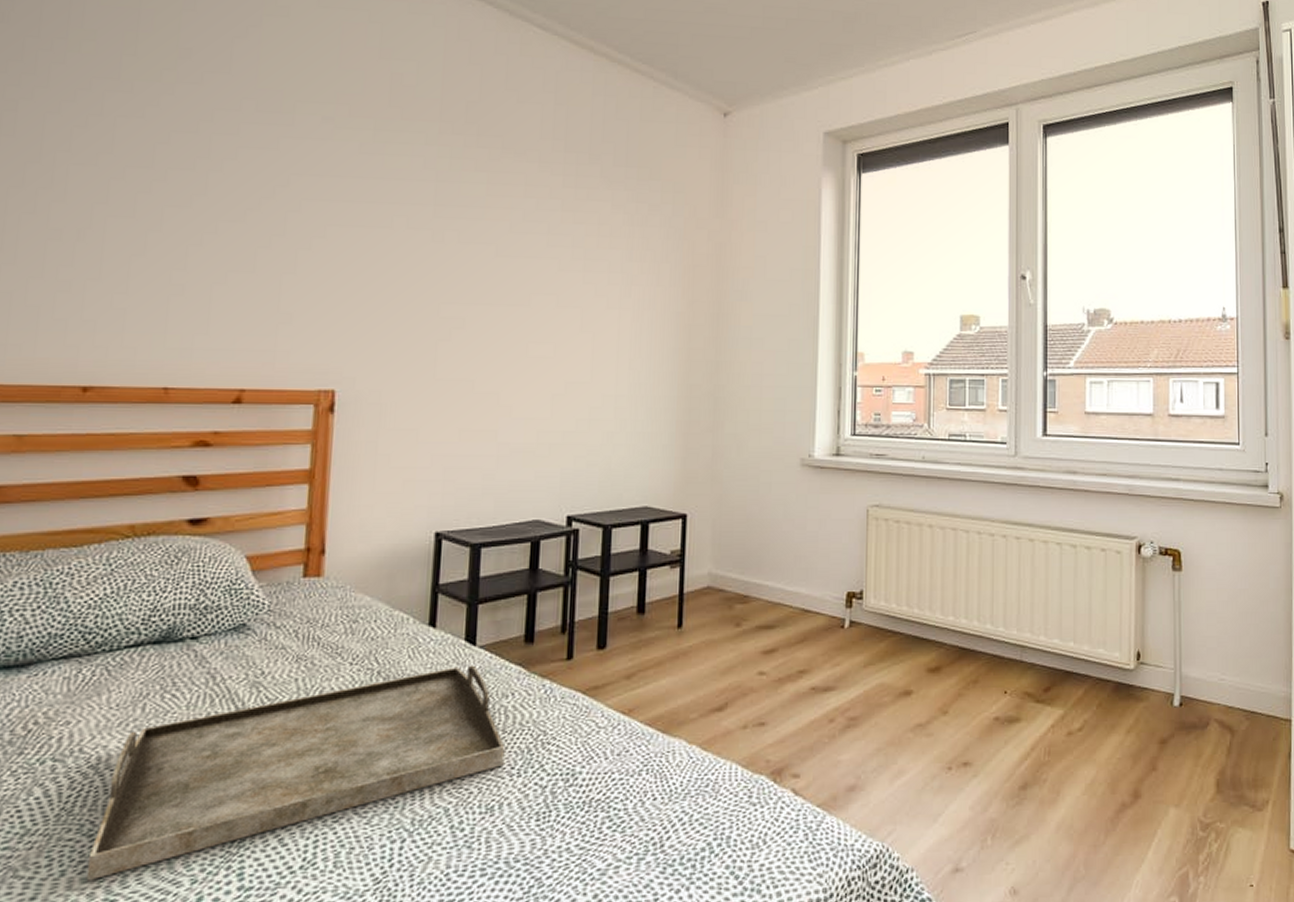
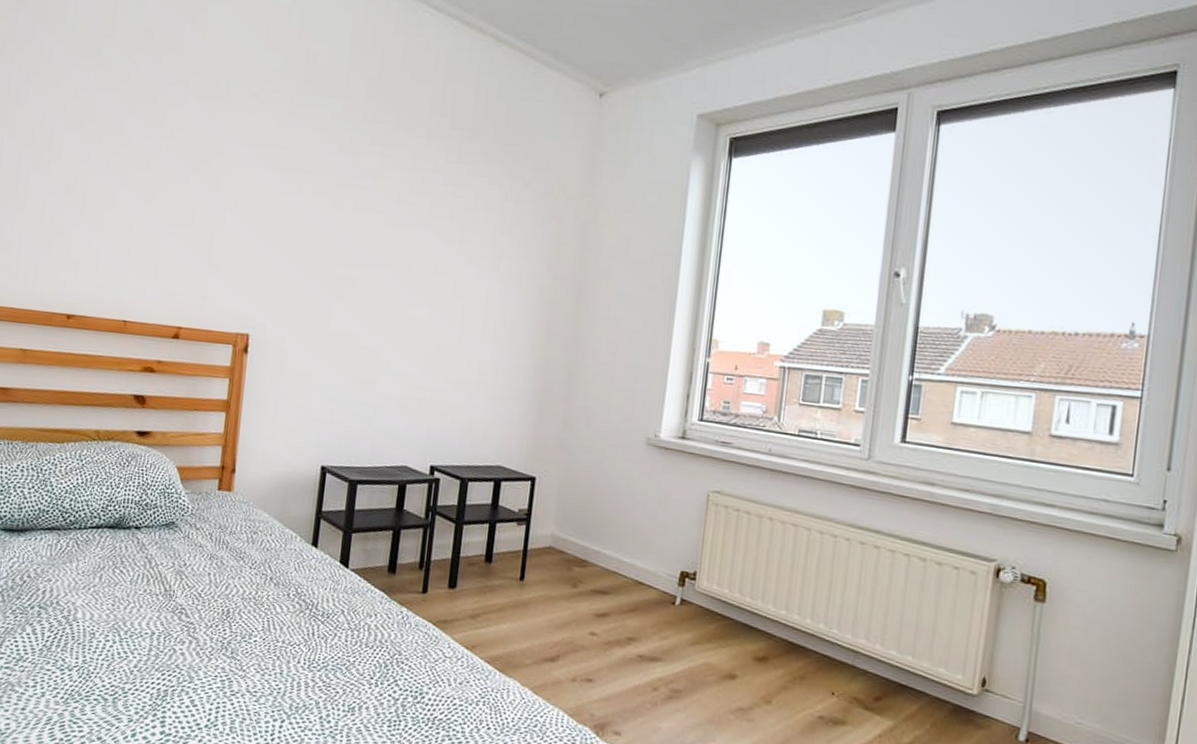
serving tray: present [86,665,505,881] -> none [58,583,367,705]

